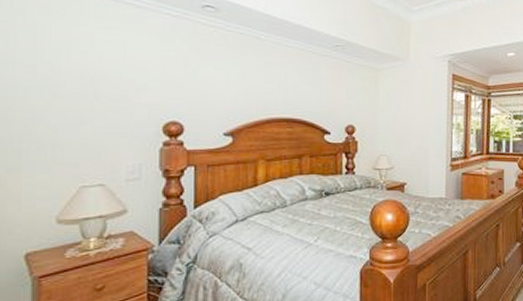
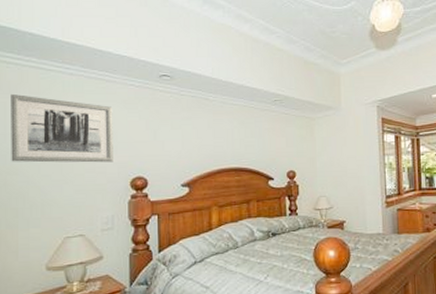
wall art: none [13,11,144,103] -> present [11,93,113,163]

